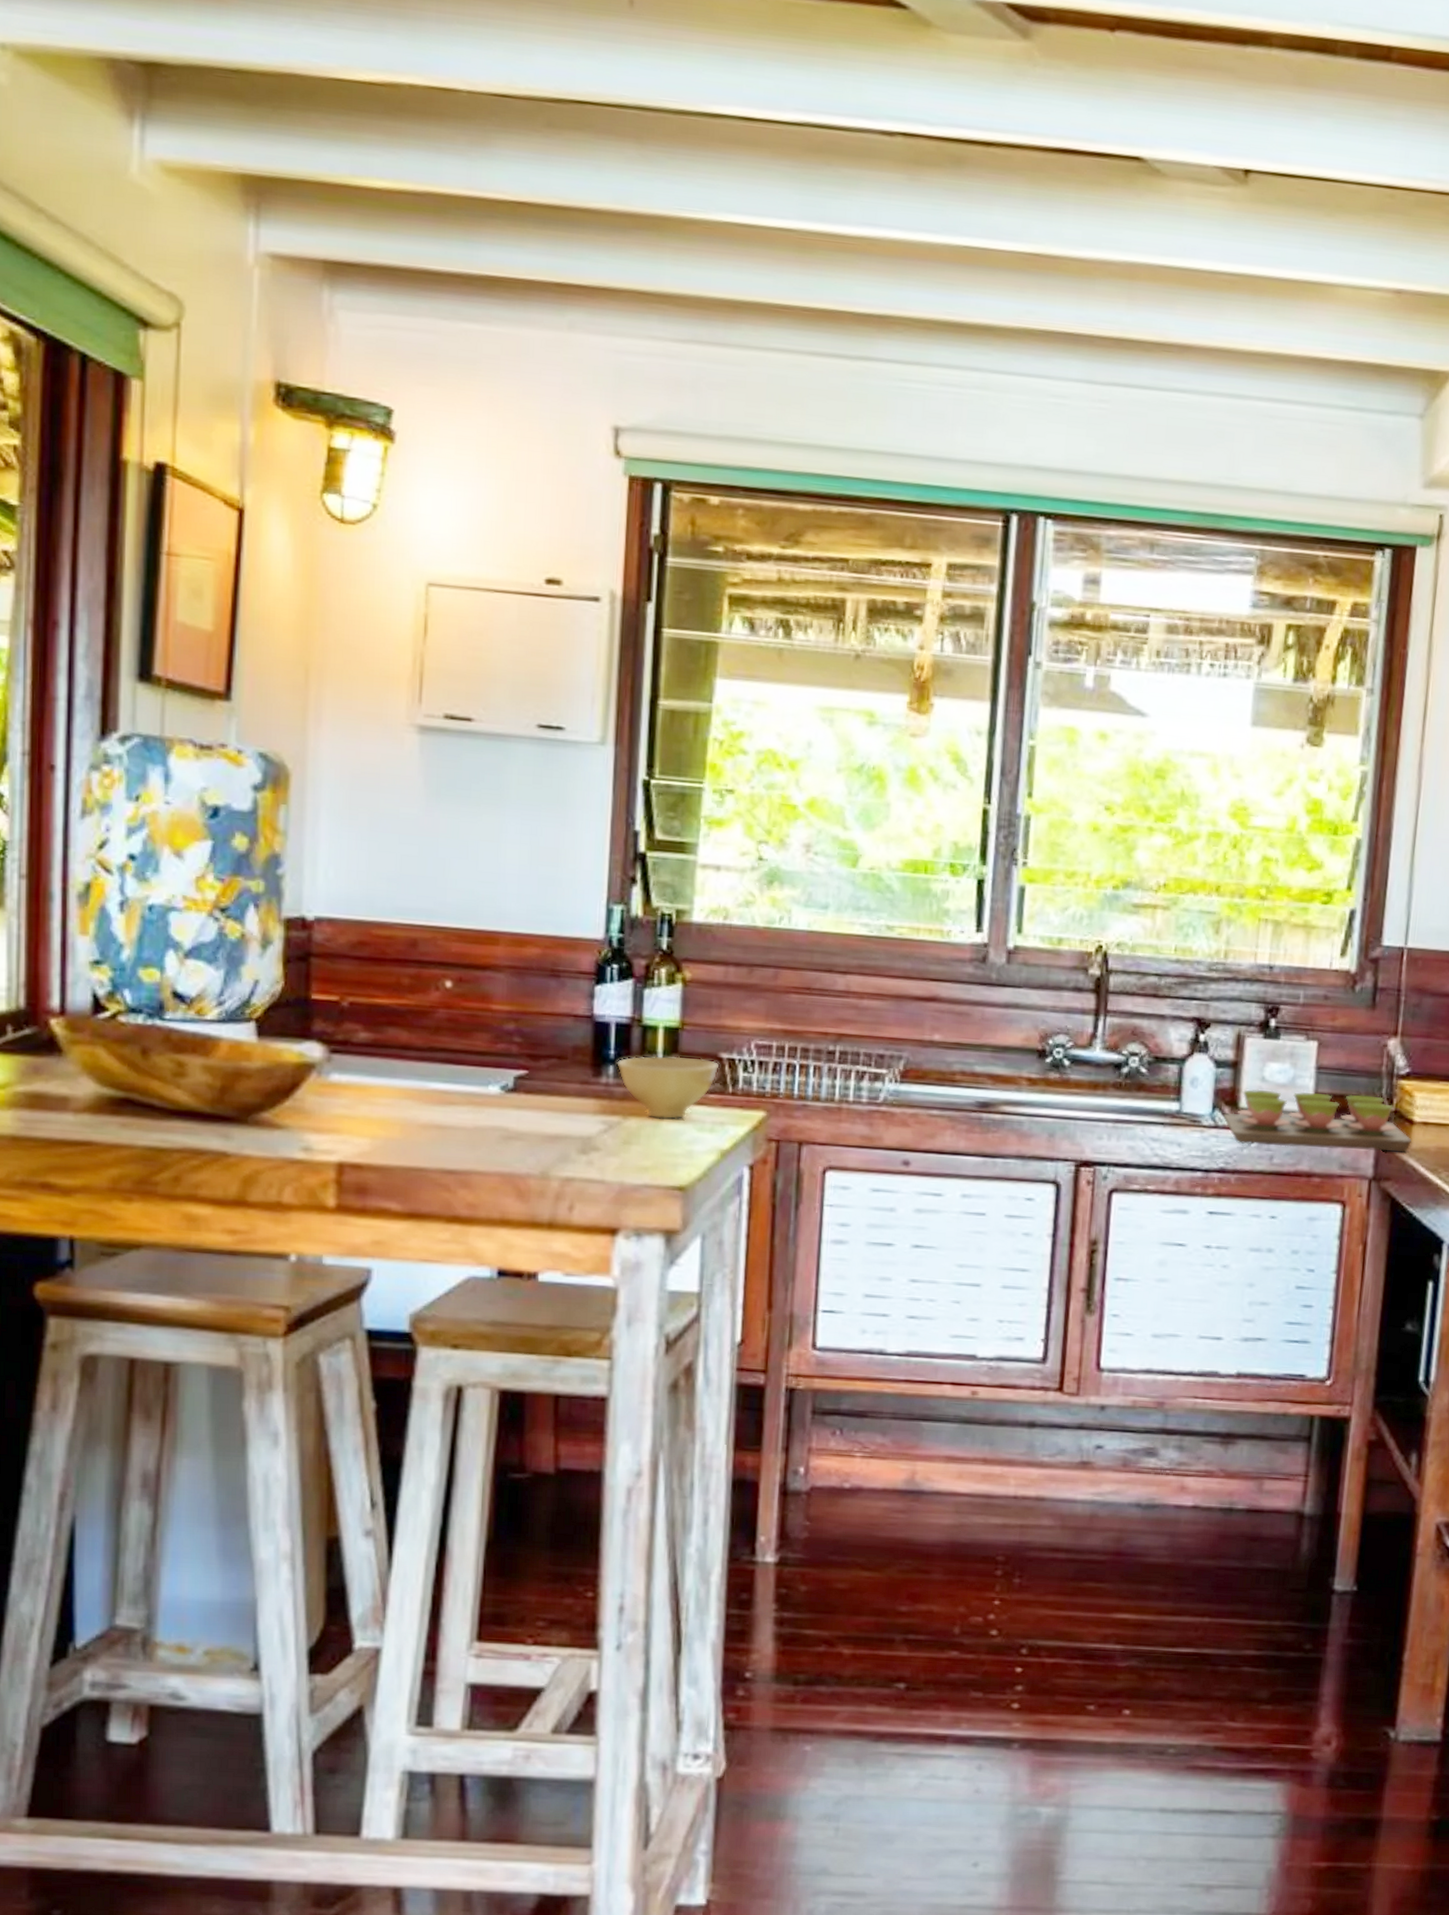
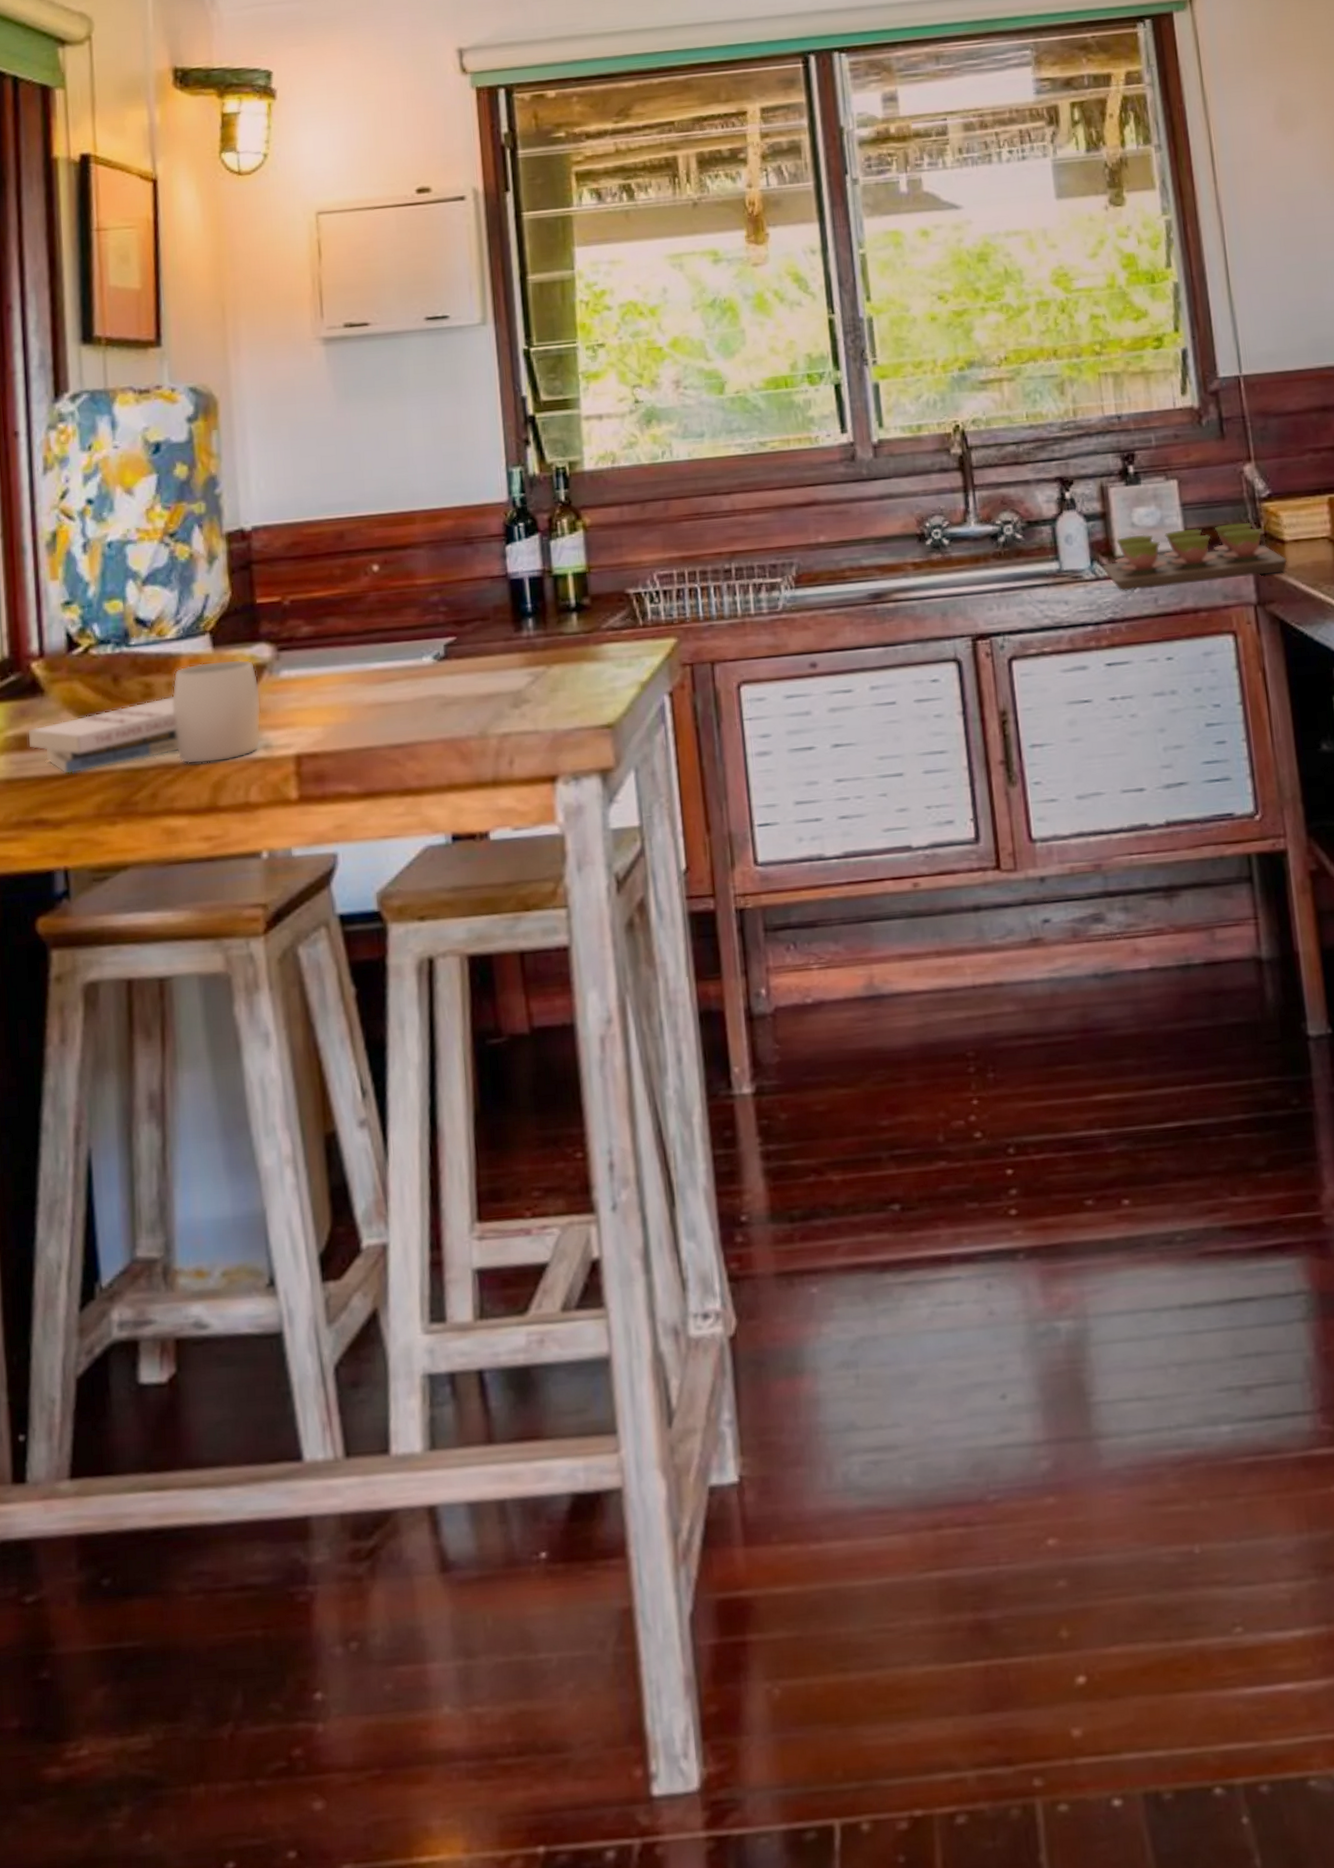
books: none [40,1079,209,1142] -> present [28,696,179,773]
mug: none [206,1050,306,1156] -> present [171,659,262,764]
bowl: present [617,1055,720,1119] -> none [534,597,628,662]

